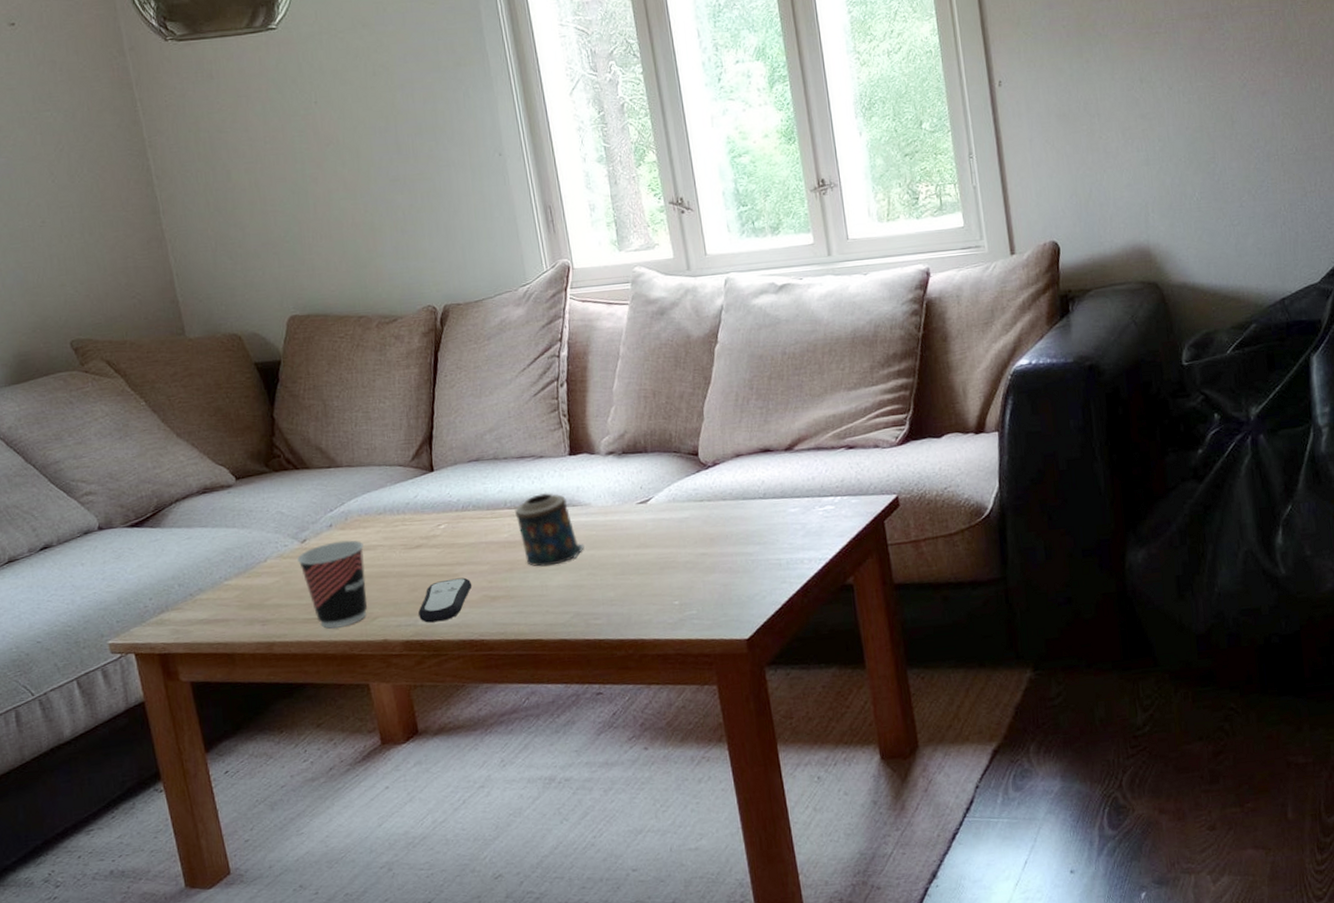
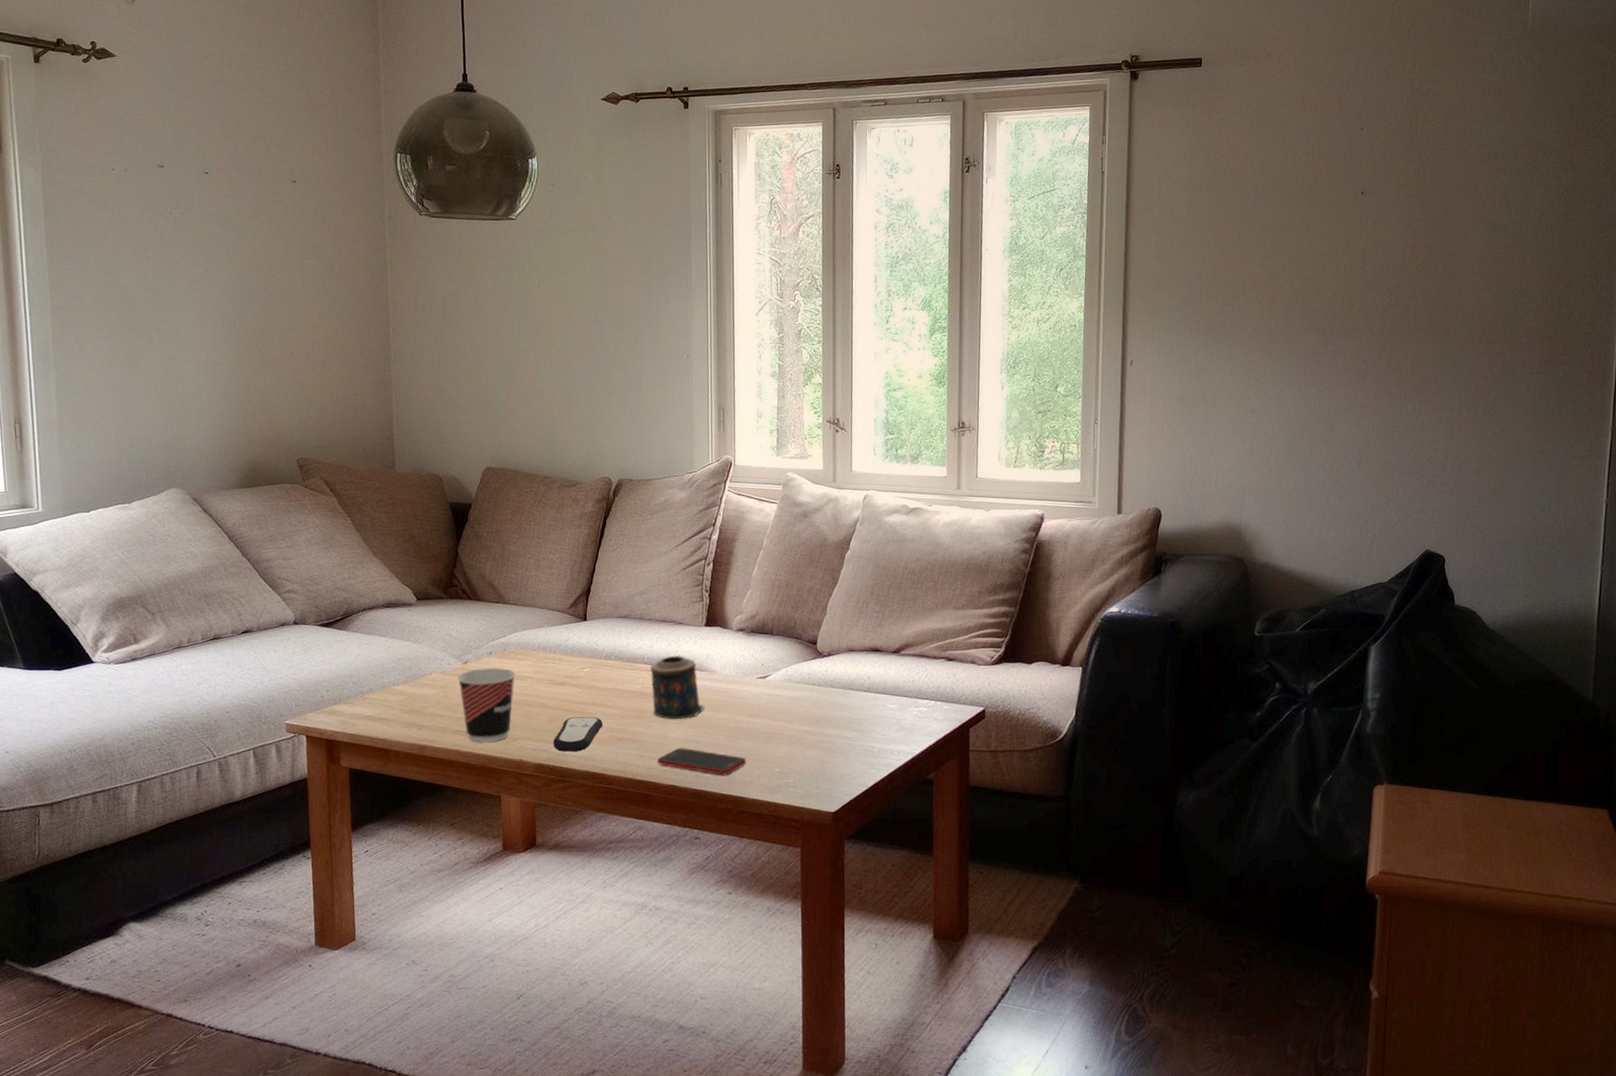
cell phone: none [540,594,641,620] -> present [657,747,747,776]

